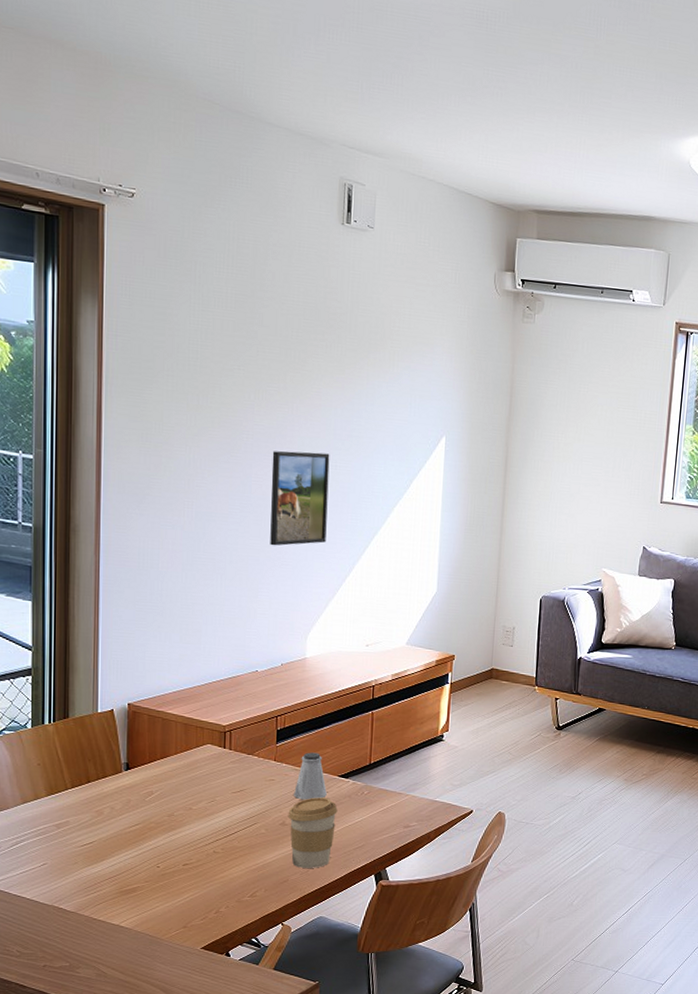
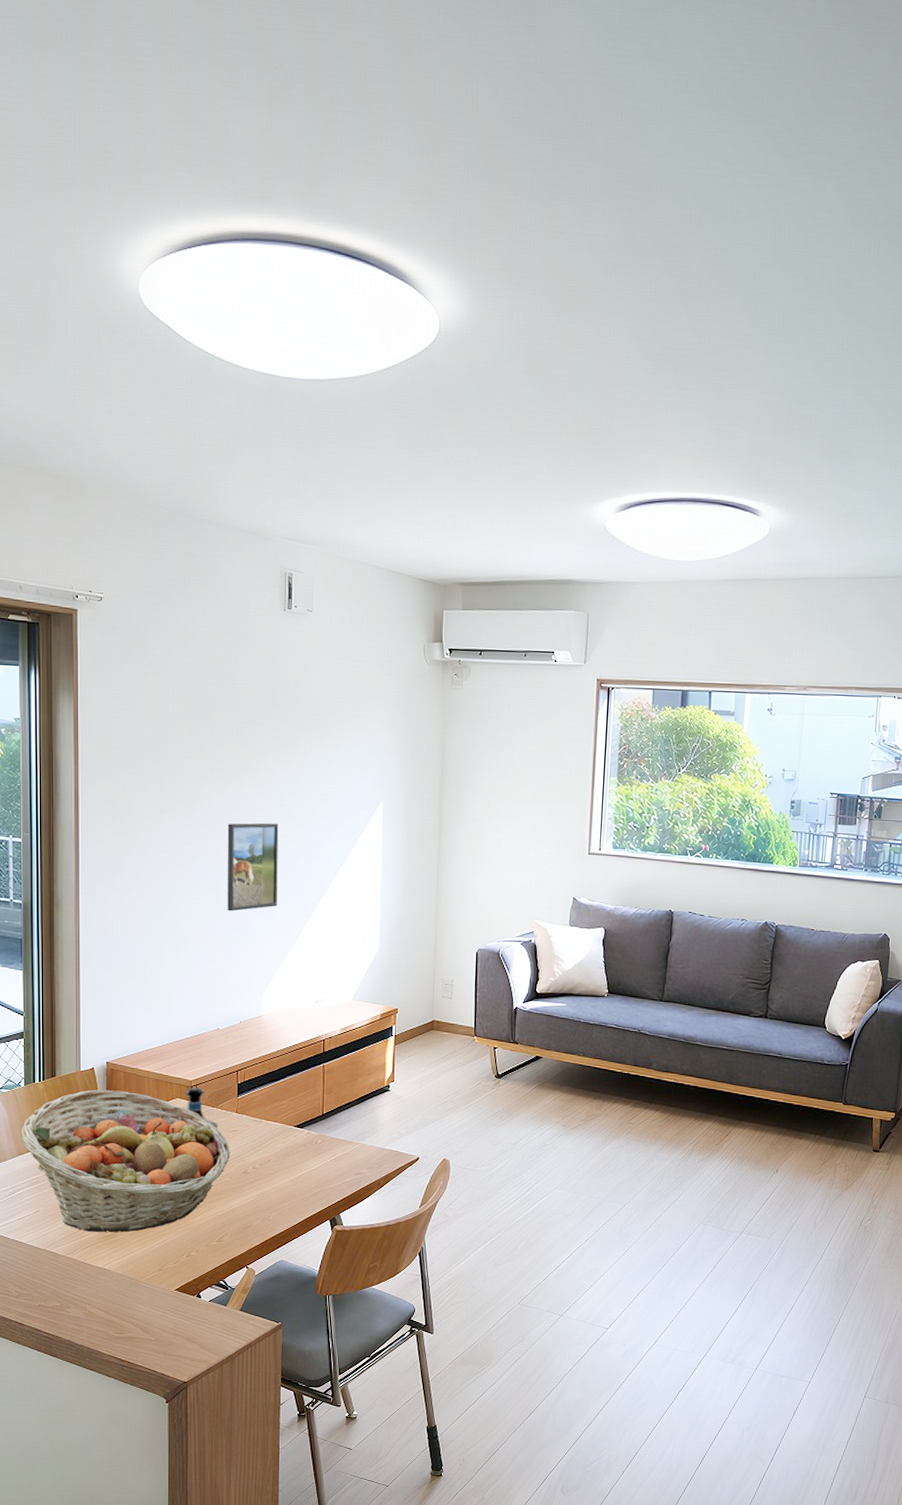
fruit basket: none [26,733,267,887] -> present [21,1089,231,1233]
tequila bottle: none [216,733,254,778] -> present [184,1087,218,1130]
coffee cup: present [288,797,338,868] -> none [249,1146,294,1214]
saltshaker: present [294,752,327,800] -> none [254,1104,284,1150]

